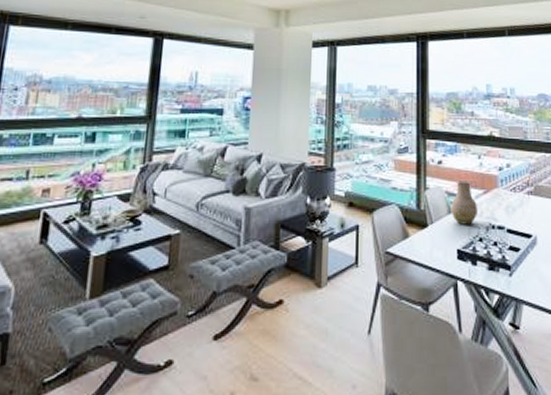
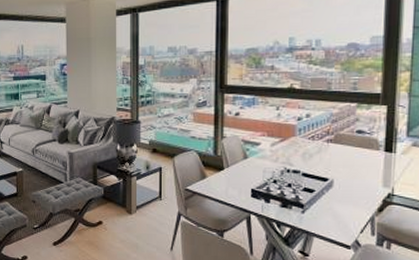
vase: present [451,180,479,225] -> none [246,130,274,169]

